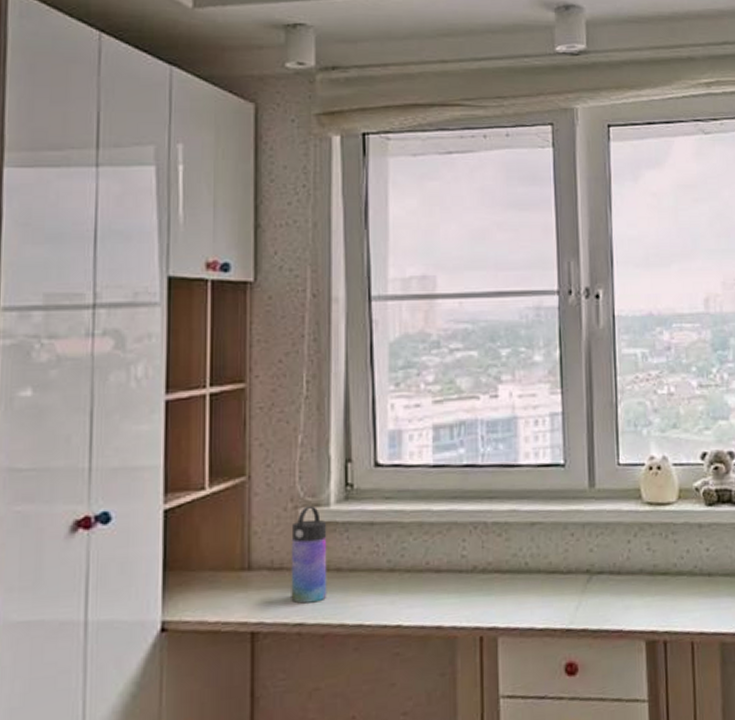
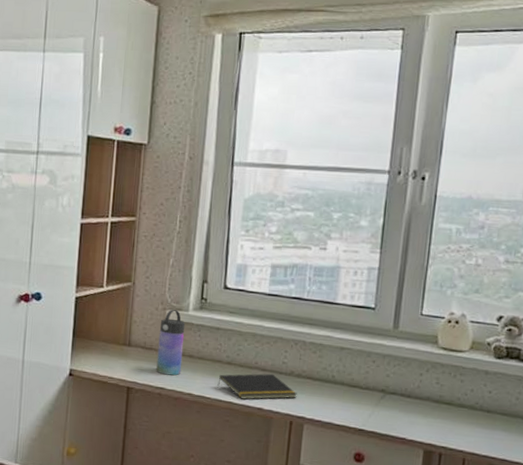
notepad: none [379,574,485,618] -> present [217,373,297,400]

